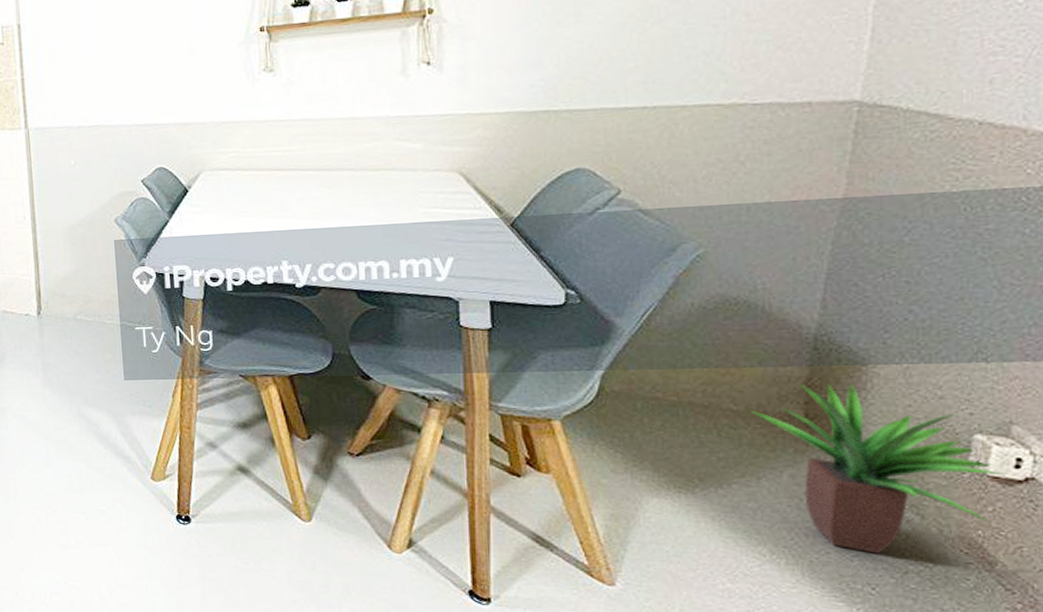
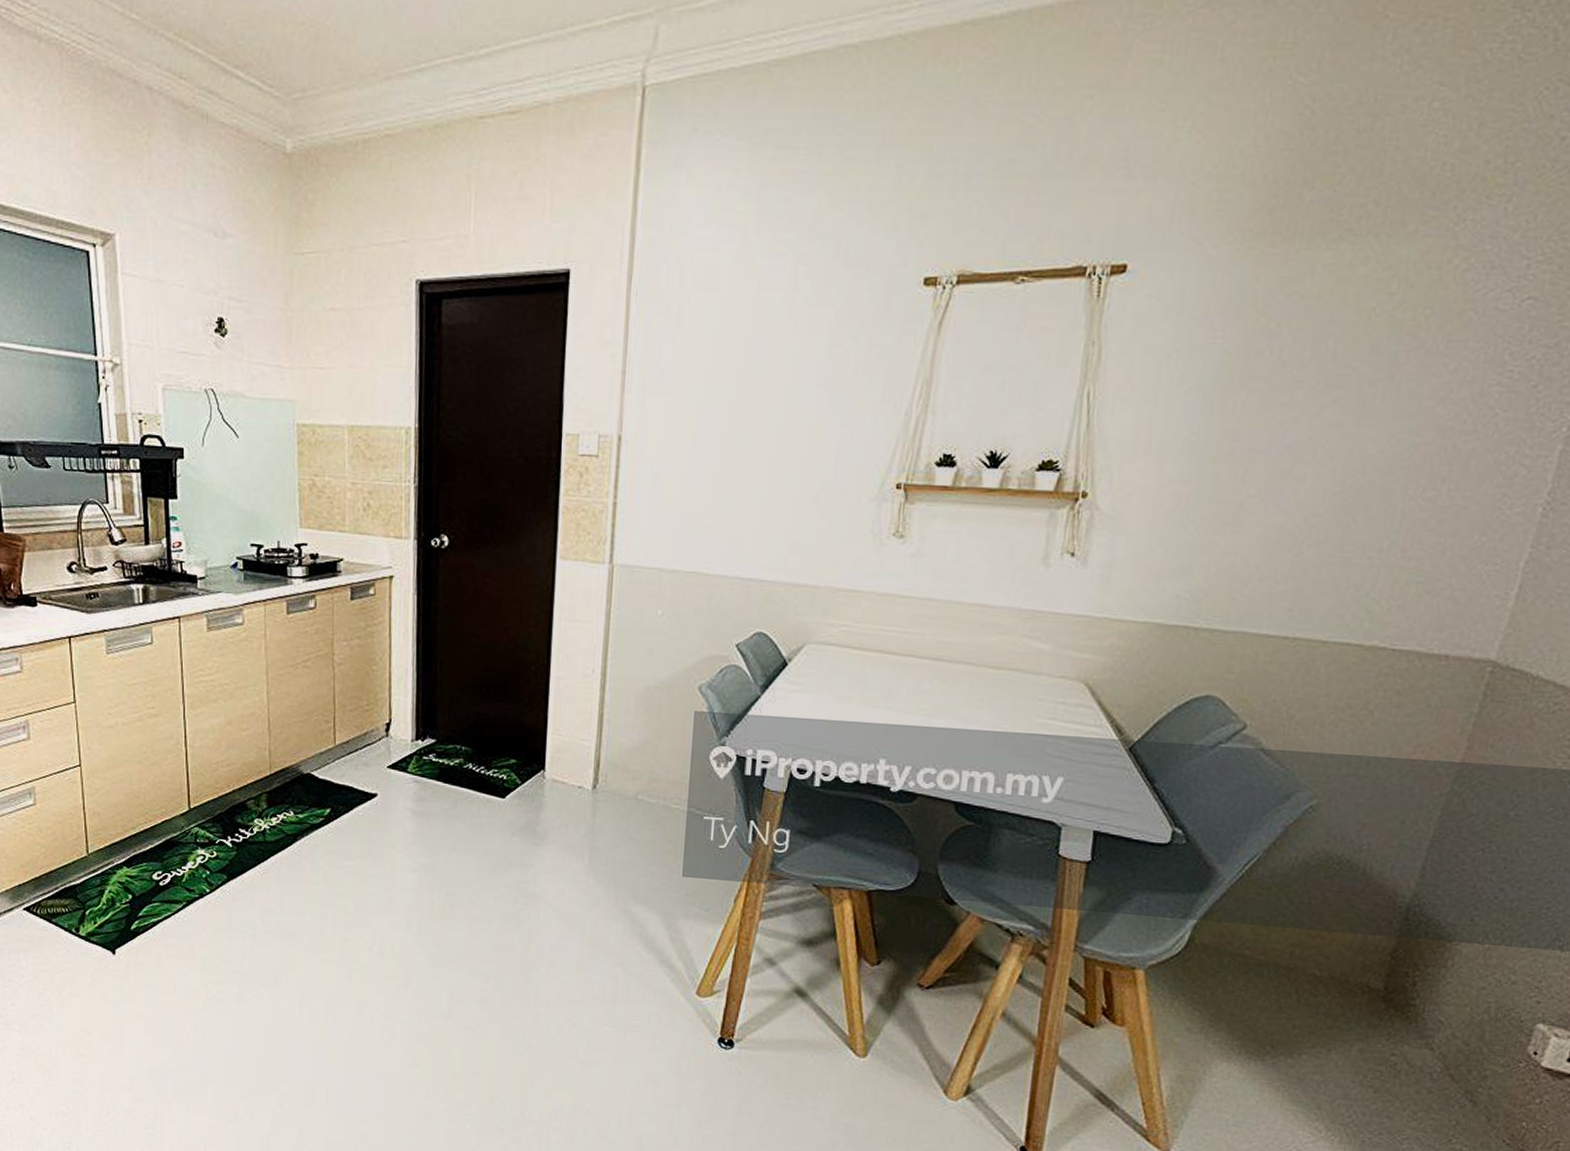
potted plant: present [747,382,1005,554] -> none [1330,953,1558,1138]

